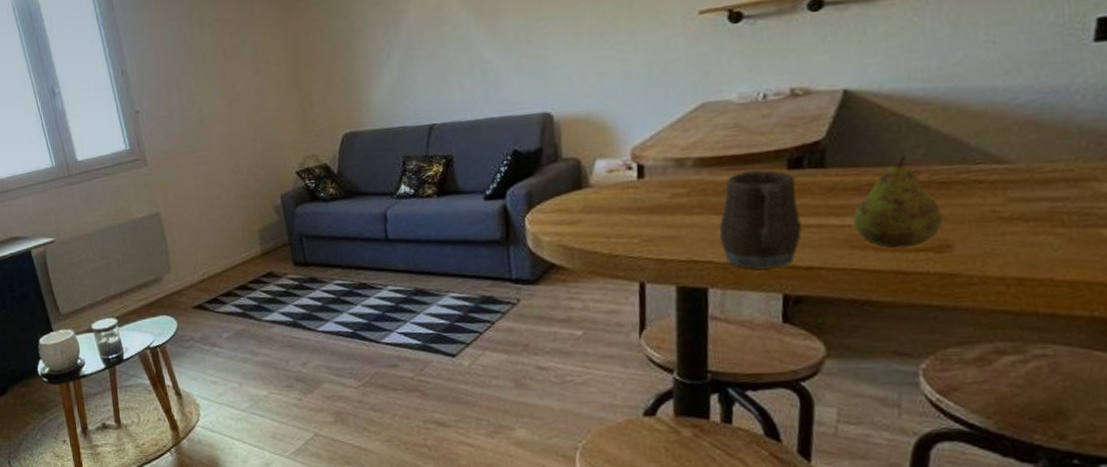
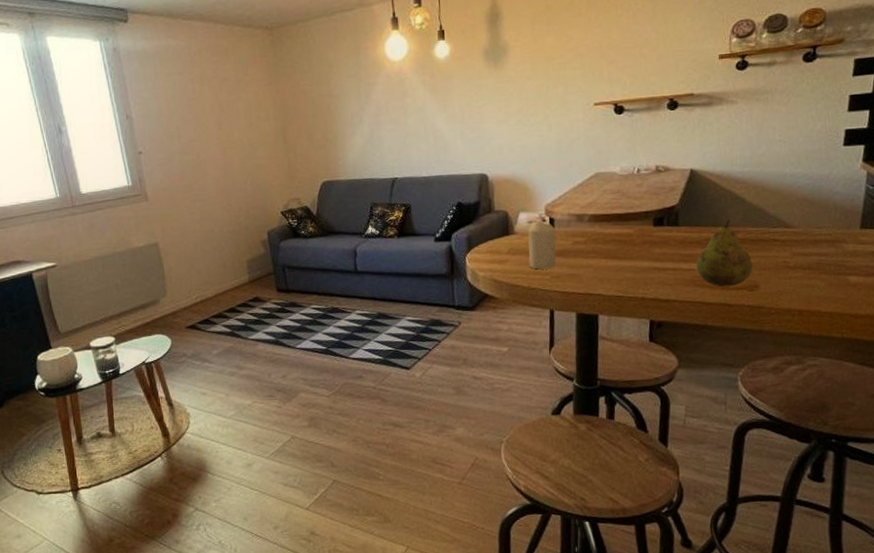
candle: none [608,169,647,232] -> present [528,221,556,270]
mug: present [719,169,802,269] -> none [606,225,663,301]

